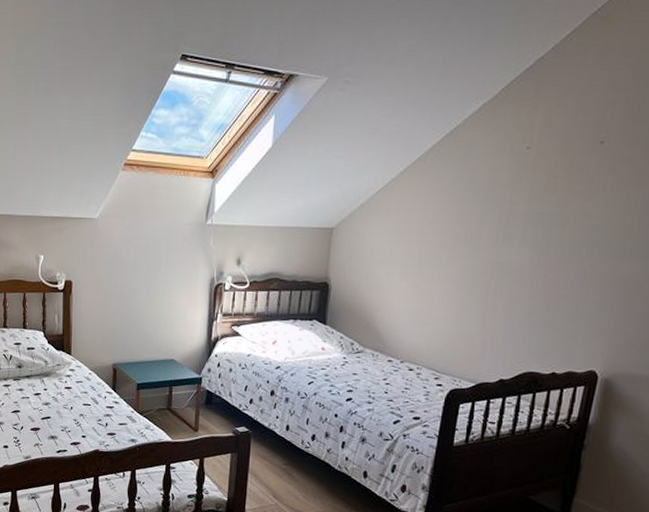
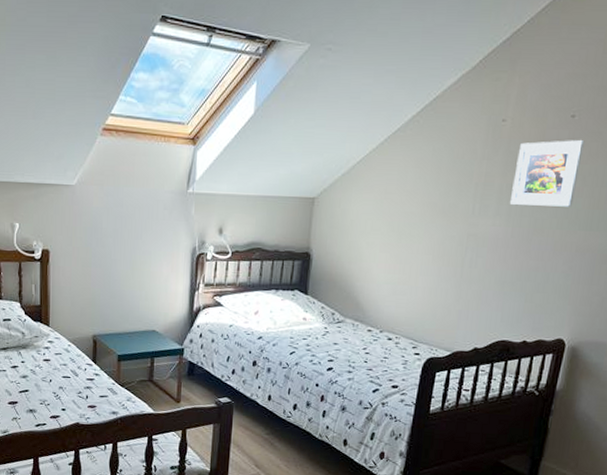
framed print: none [535,165,615,235] -> present [509,139,585,207]

